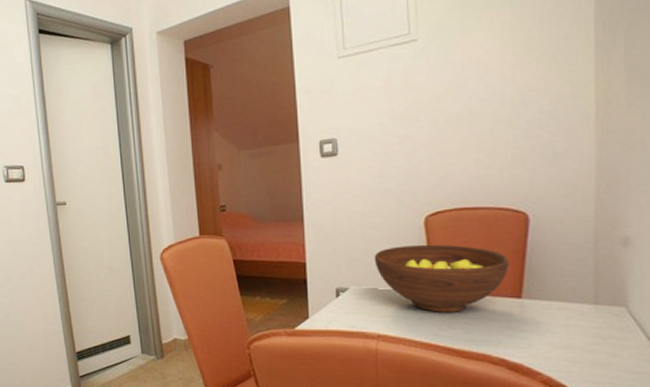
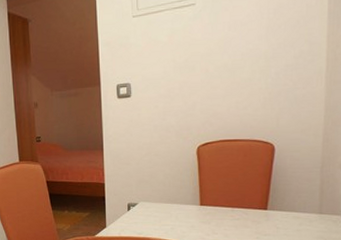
fruit bowl: present [374,244,510,312] -> none [158,168,259,221]

